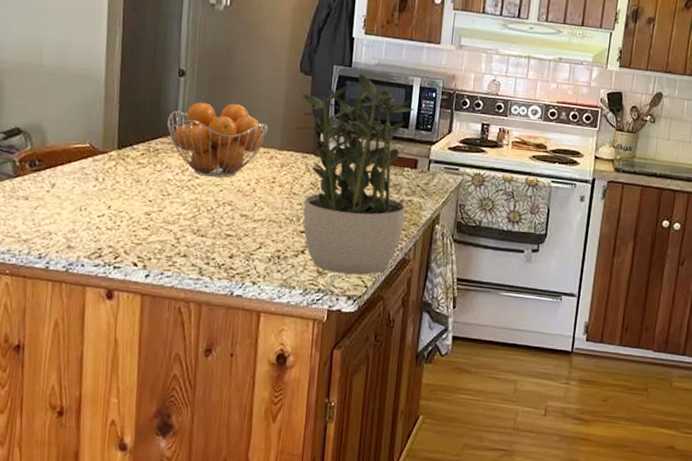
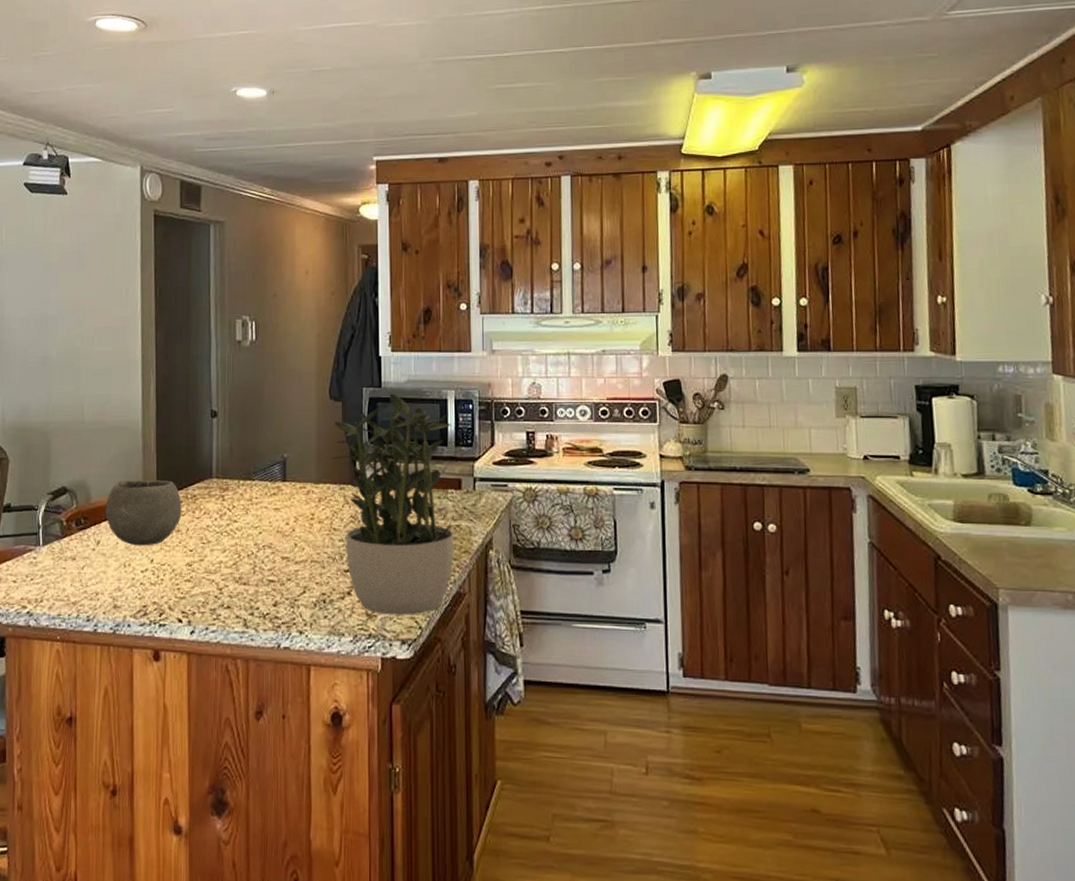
bowl: none [62,127,144,193] -> present [105,479,182,546]
fruit basket: present [167,102,268,178] -> none [203,440,302,519]

